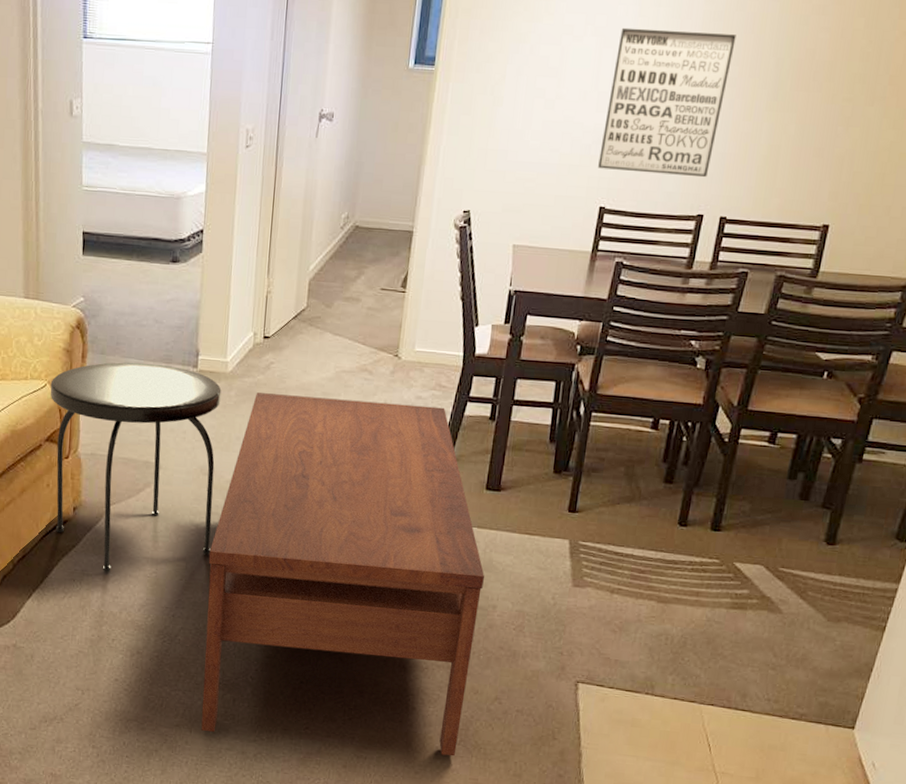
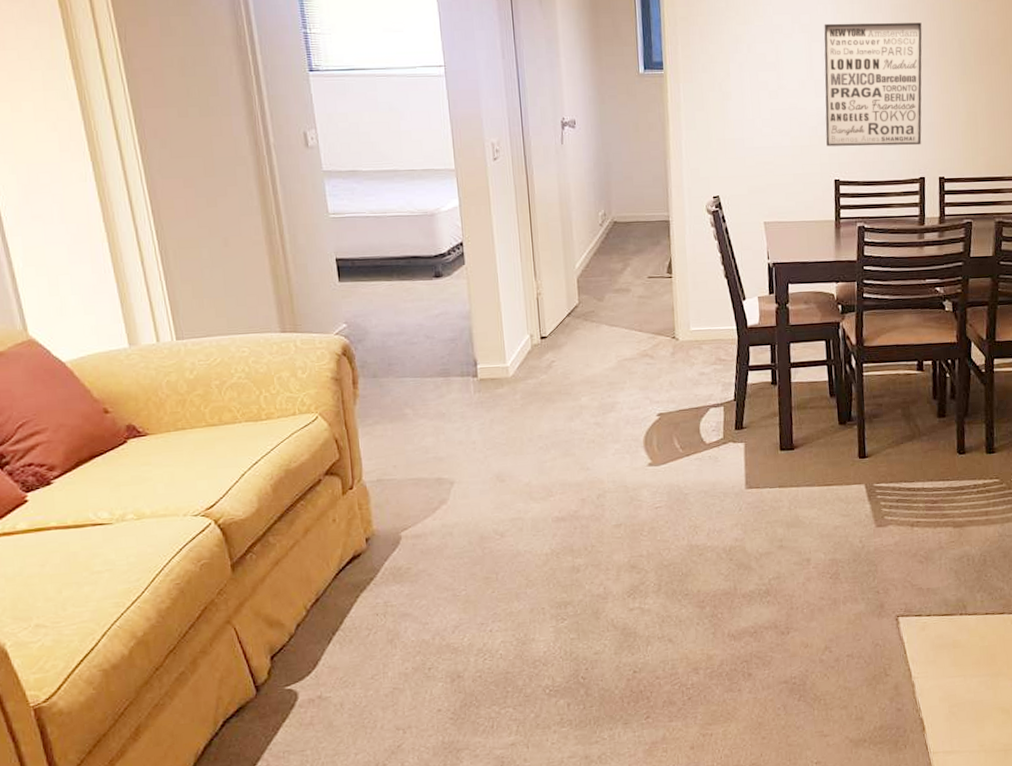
side table: present [50,362,222,573] -> none [322,379,520,600]
coffee table: present [201,392,485,757] -> none [518,379,798,745]

